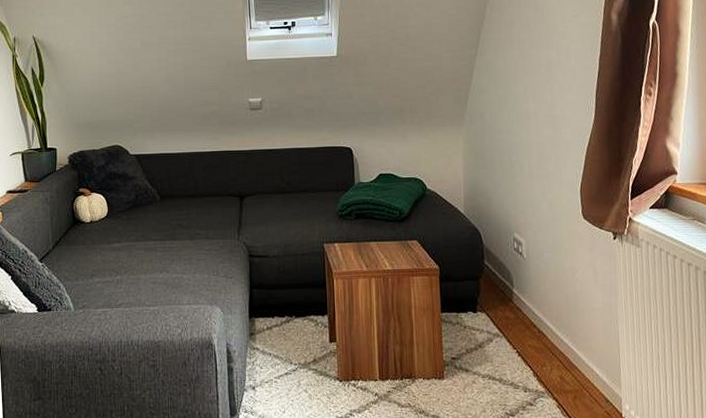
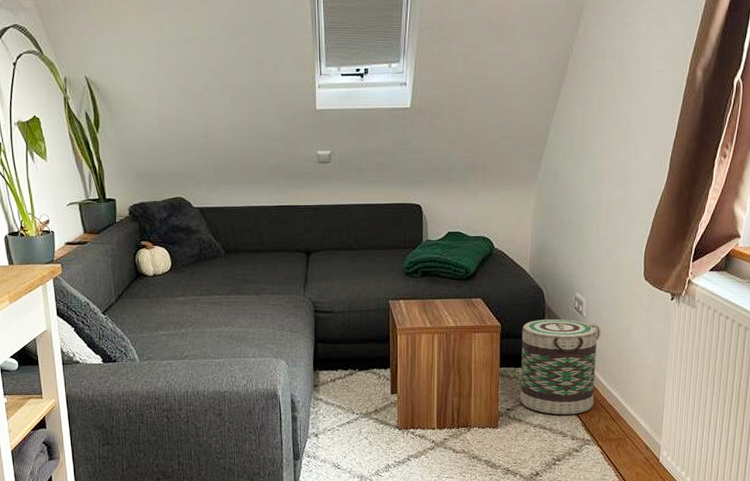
basket: none [461,261,544,364] -> present [520,319,601,414]

